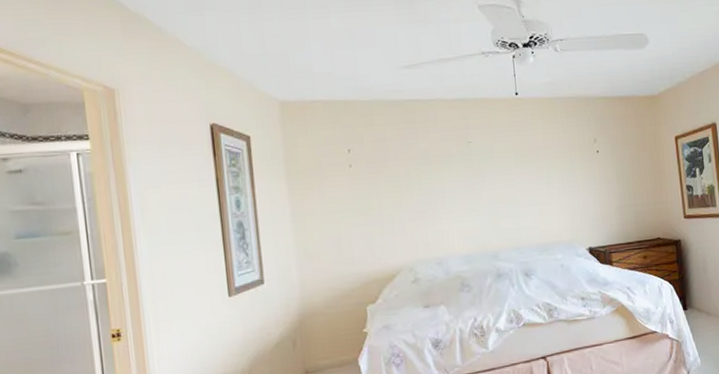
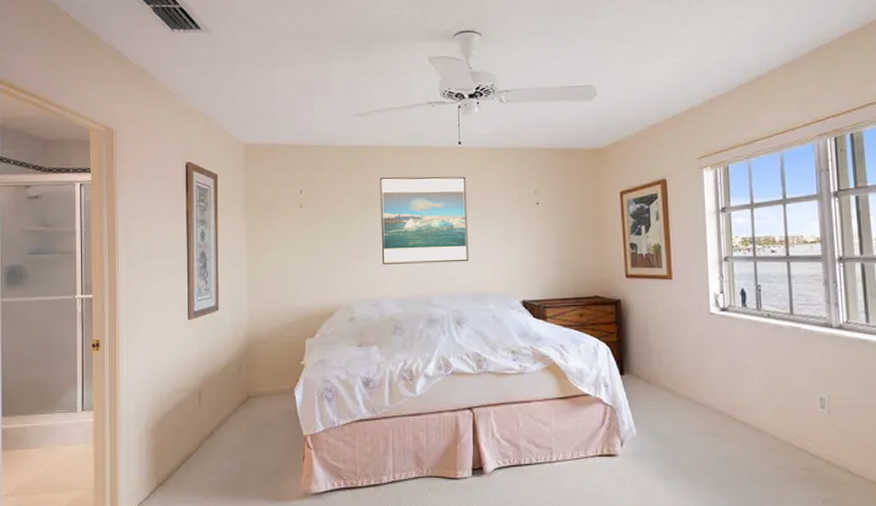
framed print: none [435,127,533,222] -> present [380,176,469,264]

